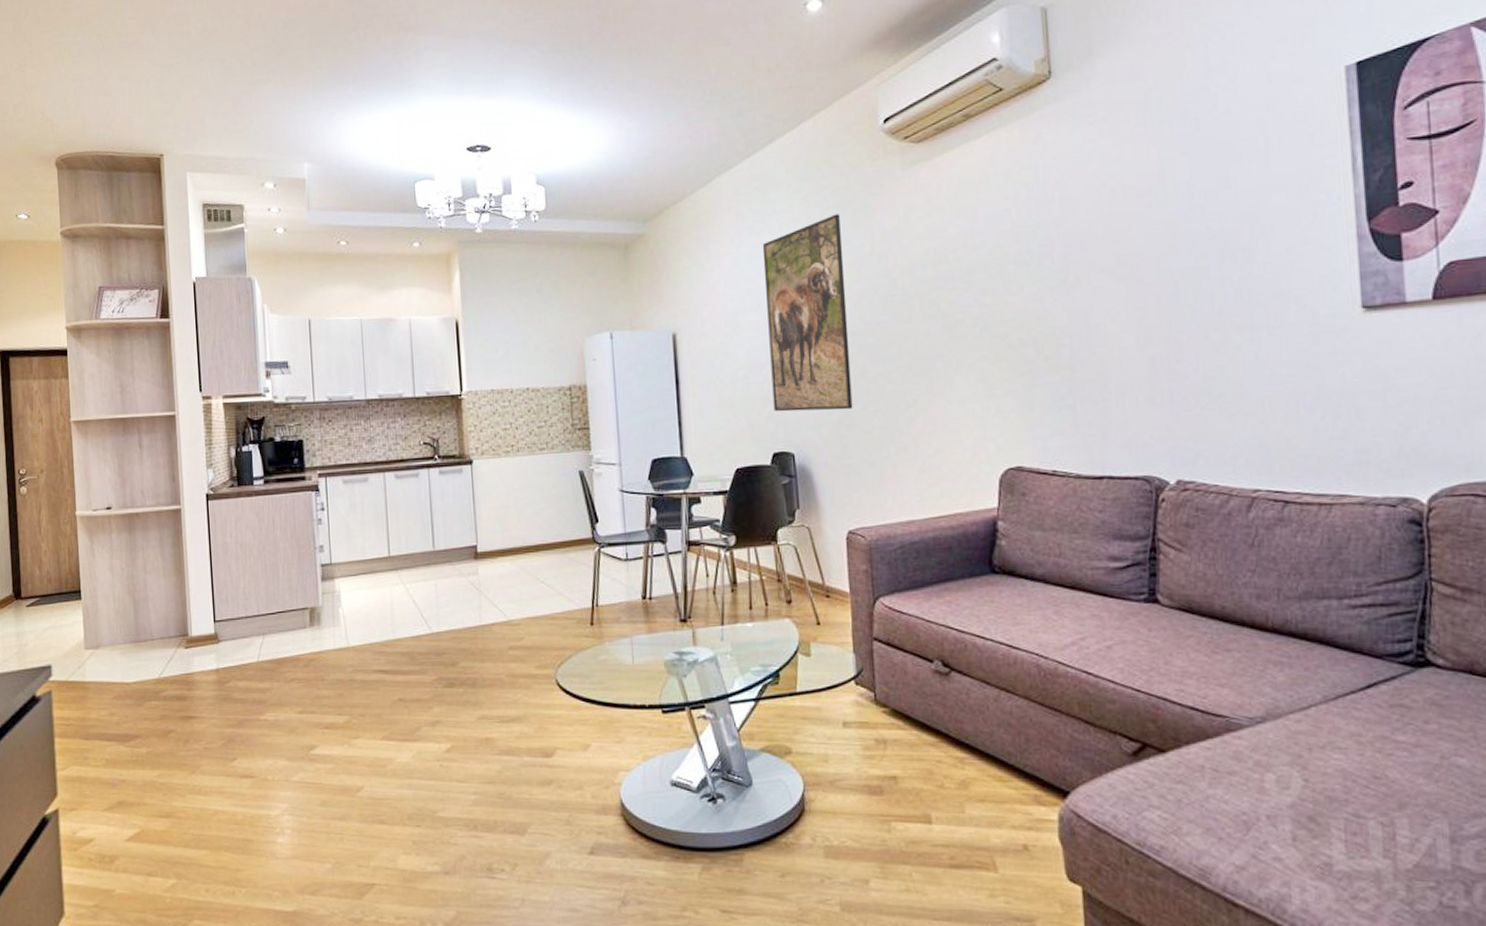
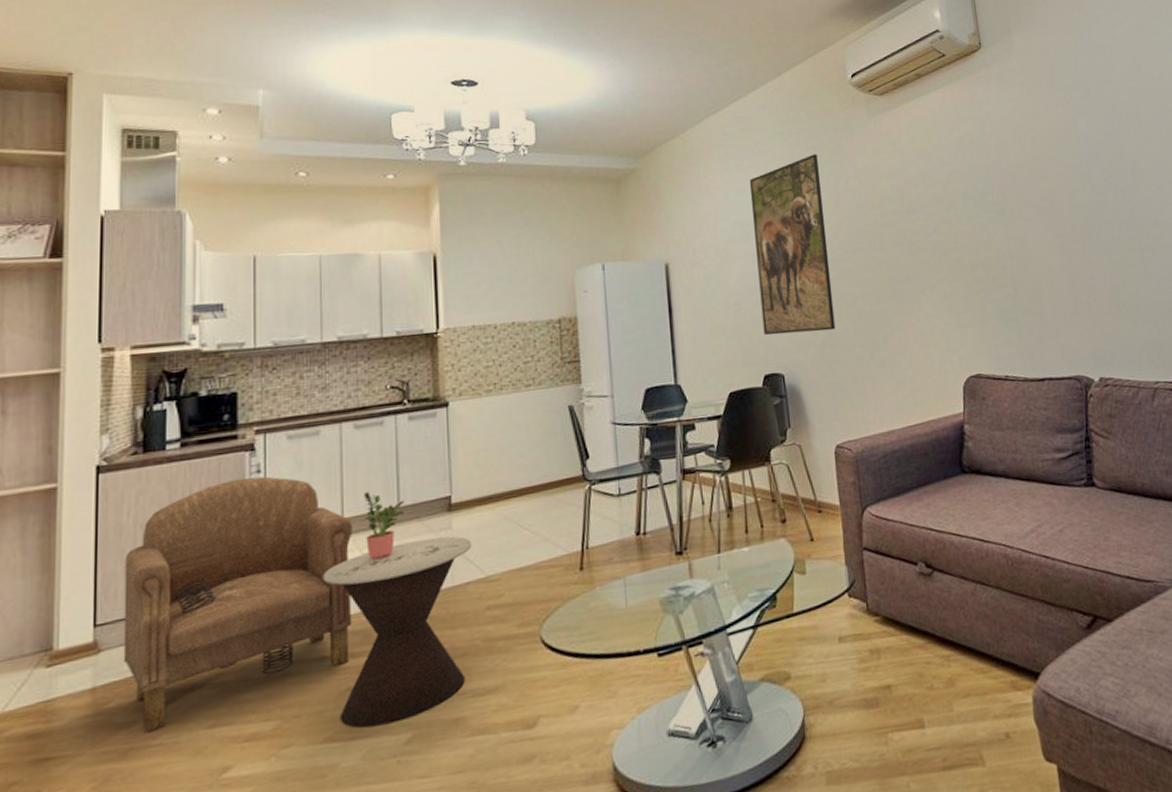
armchair: none [231,513,400,710] -> present [123,476,353,734]
side table: none [376,581,496,734] -> present [323,536,472,728]
potted plant: none [405,535,438,595] -> present [364,492,404,560]

